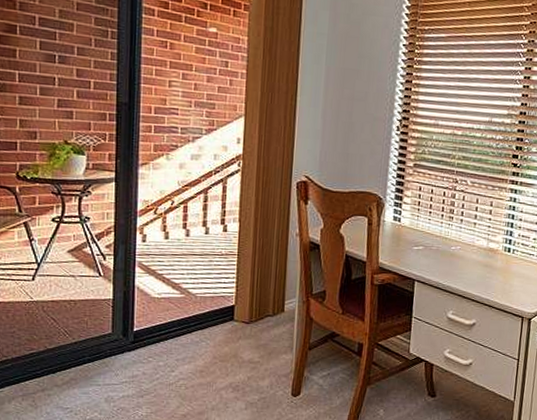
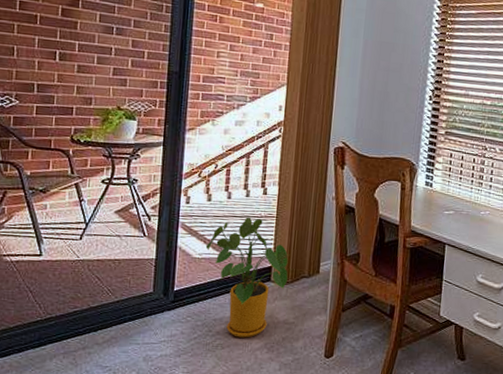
house plant: none [164,255,252,378] -> present [205,217,289,338]

